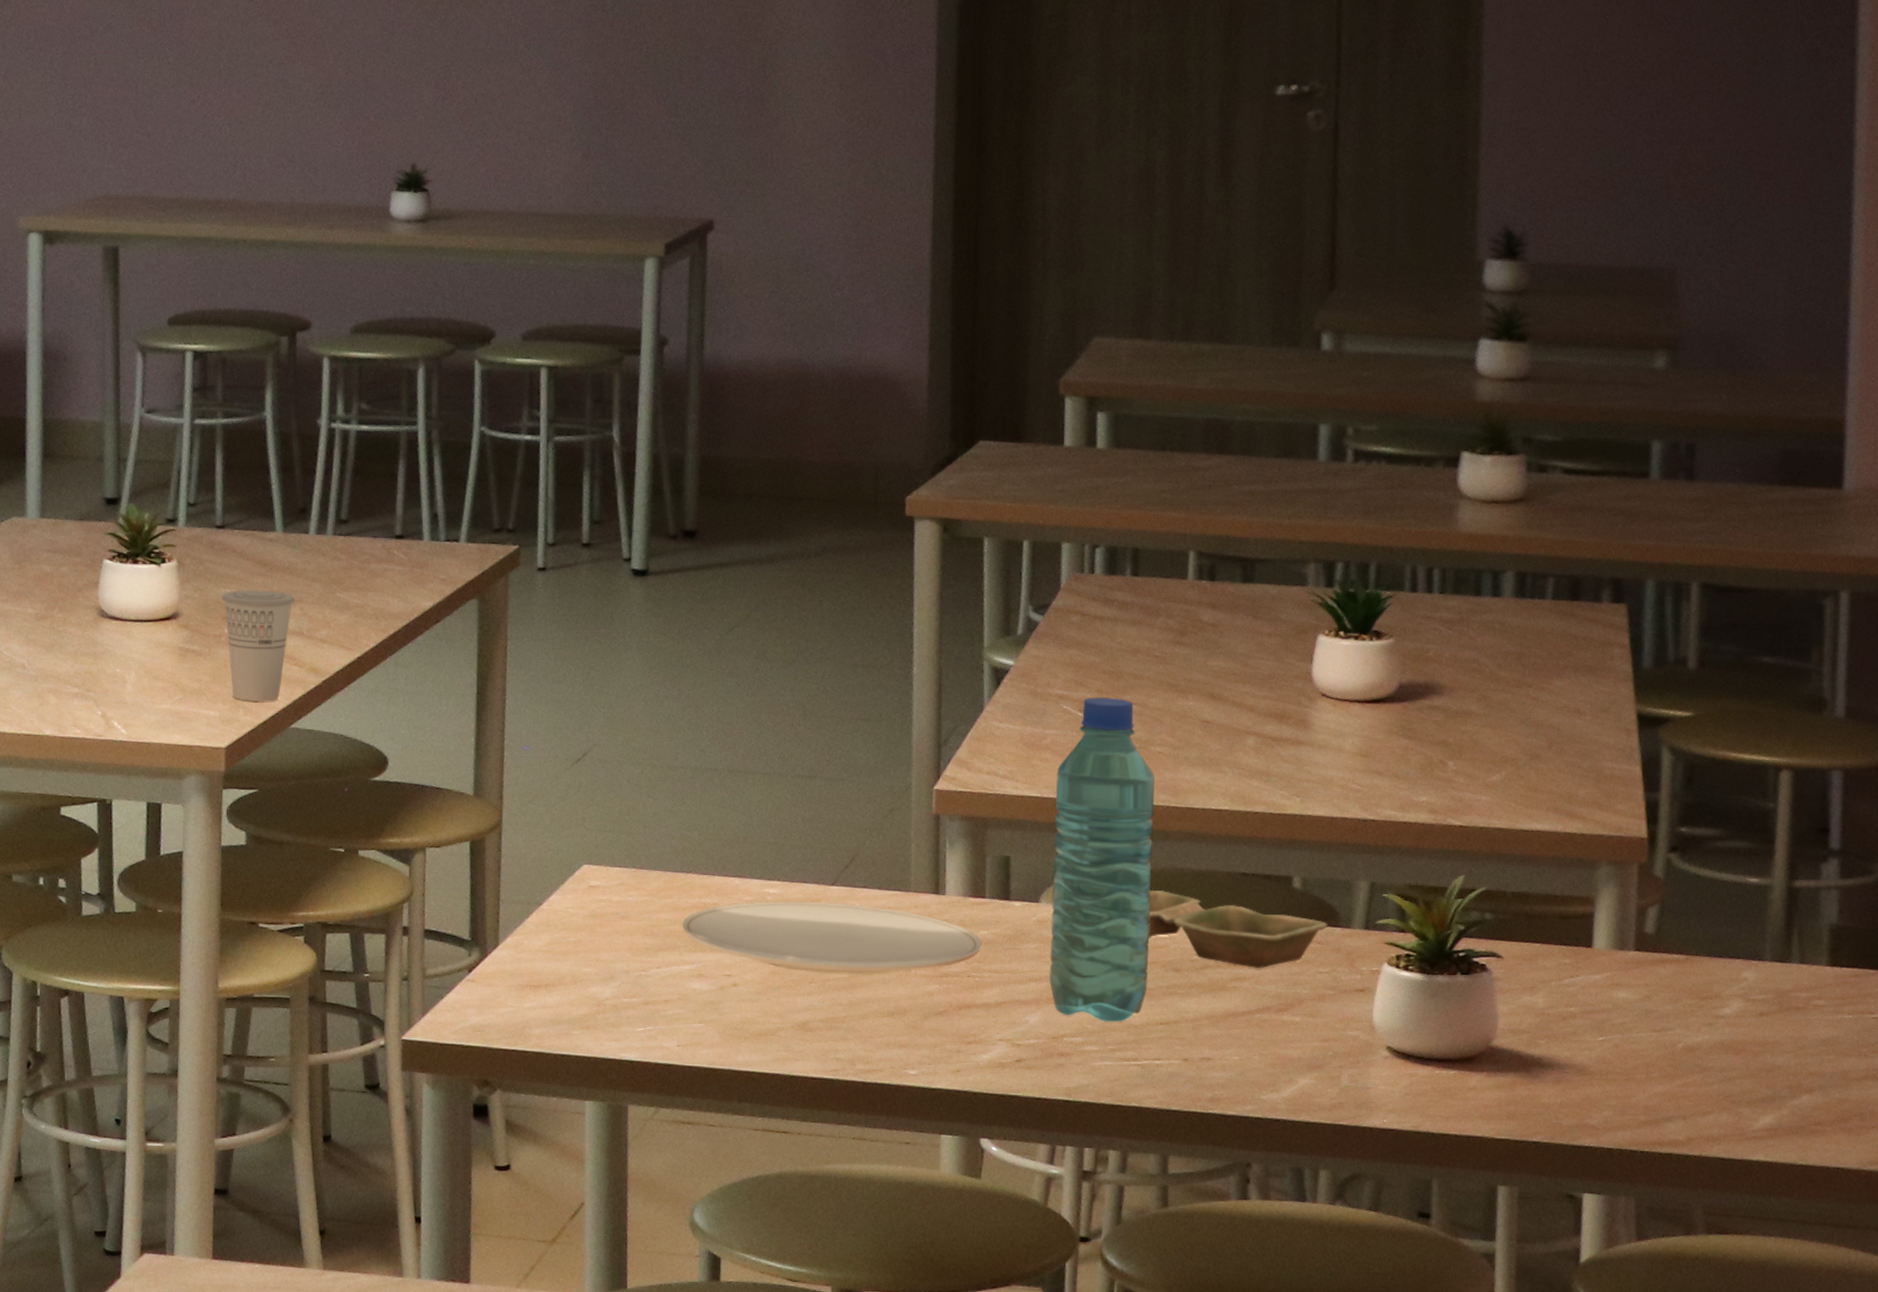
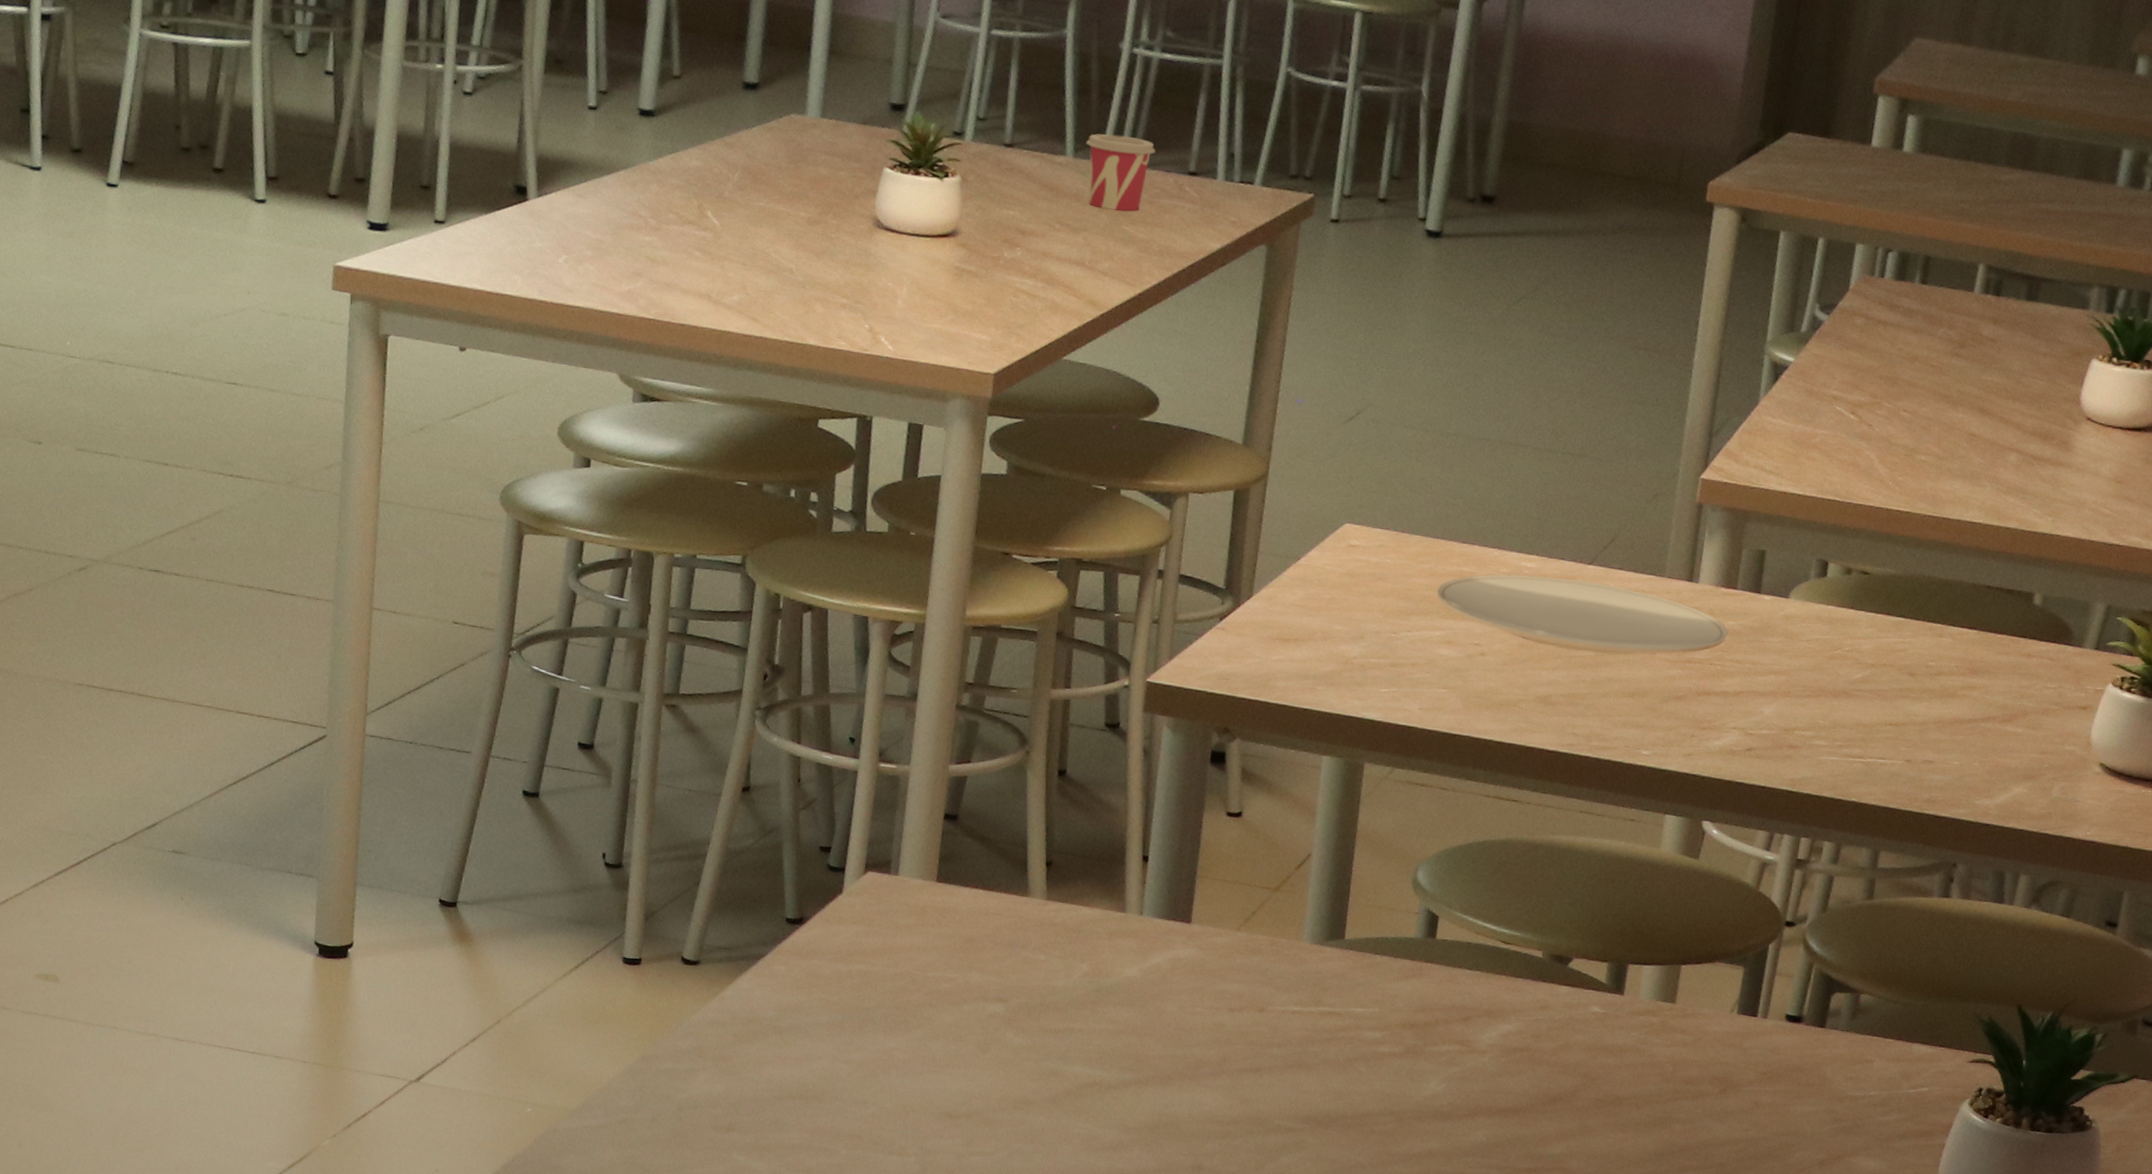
cup: present [222,590,295,702] -> none [1003,212,1079,331]
cup: none [294,507,362,579] -> present [1086,133,1156,212]
water bottle: present [1049,697,1155,1022] -> none [1788,401,1916,720]
food container: present [1149,889,1328,969] -> none [1889,594,2061,680]

